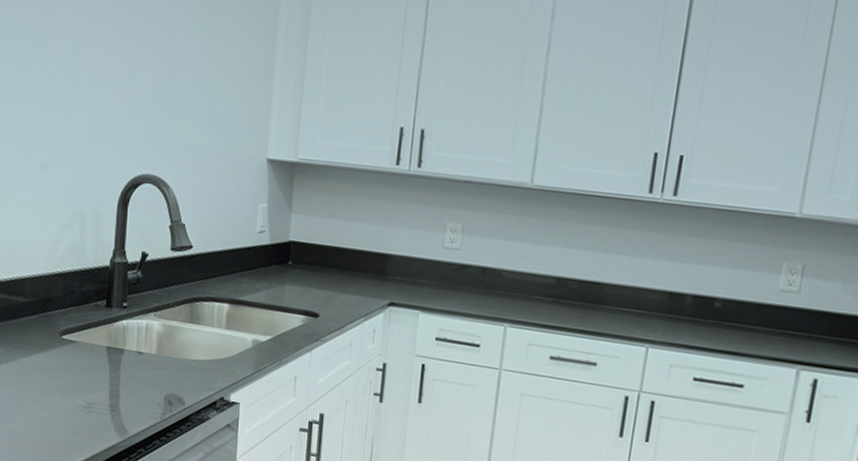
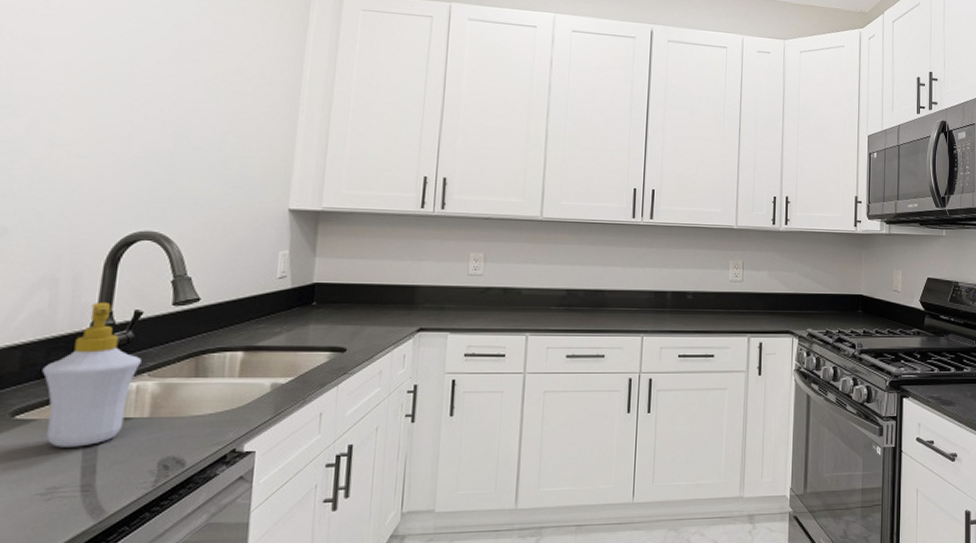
soap bottle: none [78,240,149,372] -> present [42,301,141,448]

